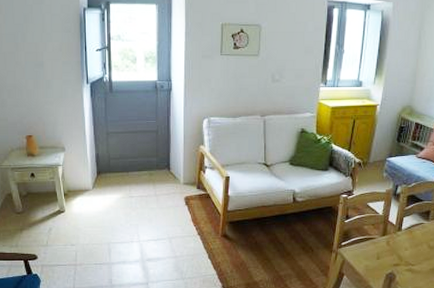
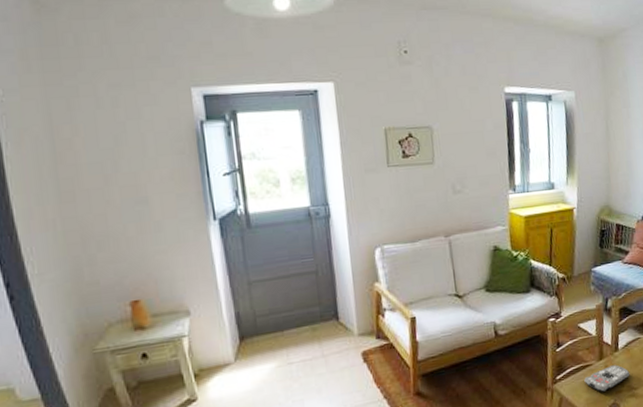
remote control: none [366,242,410,262] -> present [584,364,630,392]

